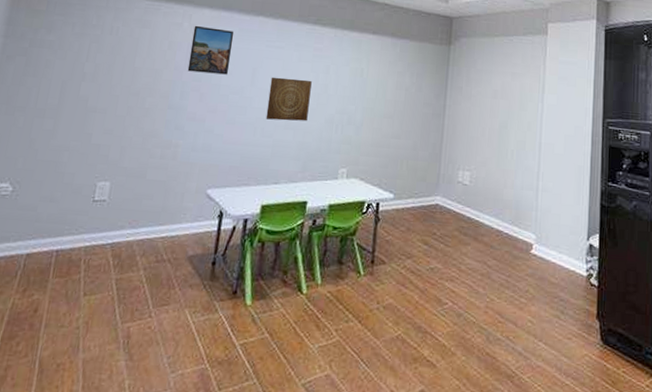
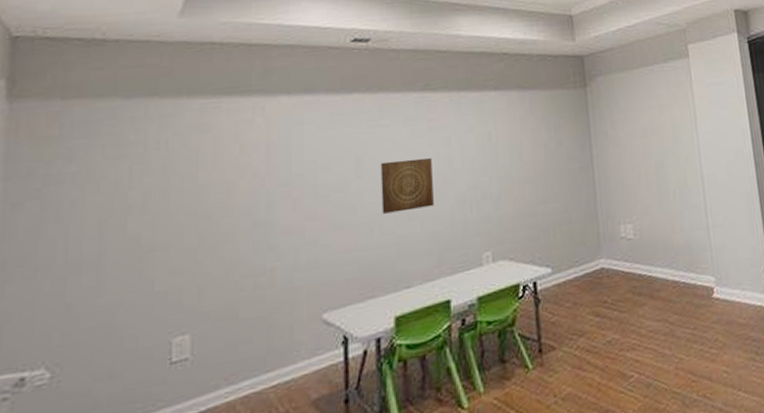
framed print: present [187,25,234,75] -> none [270,116,325,176]

